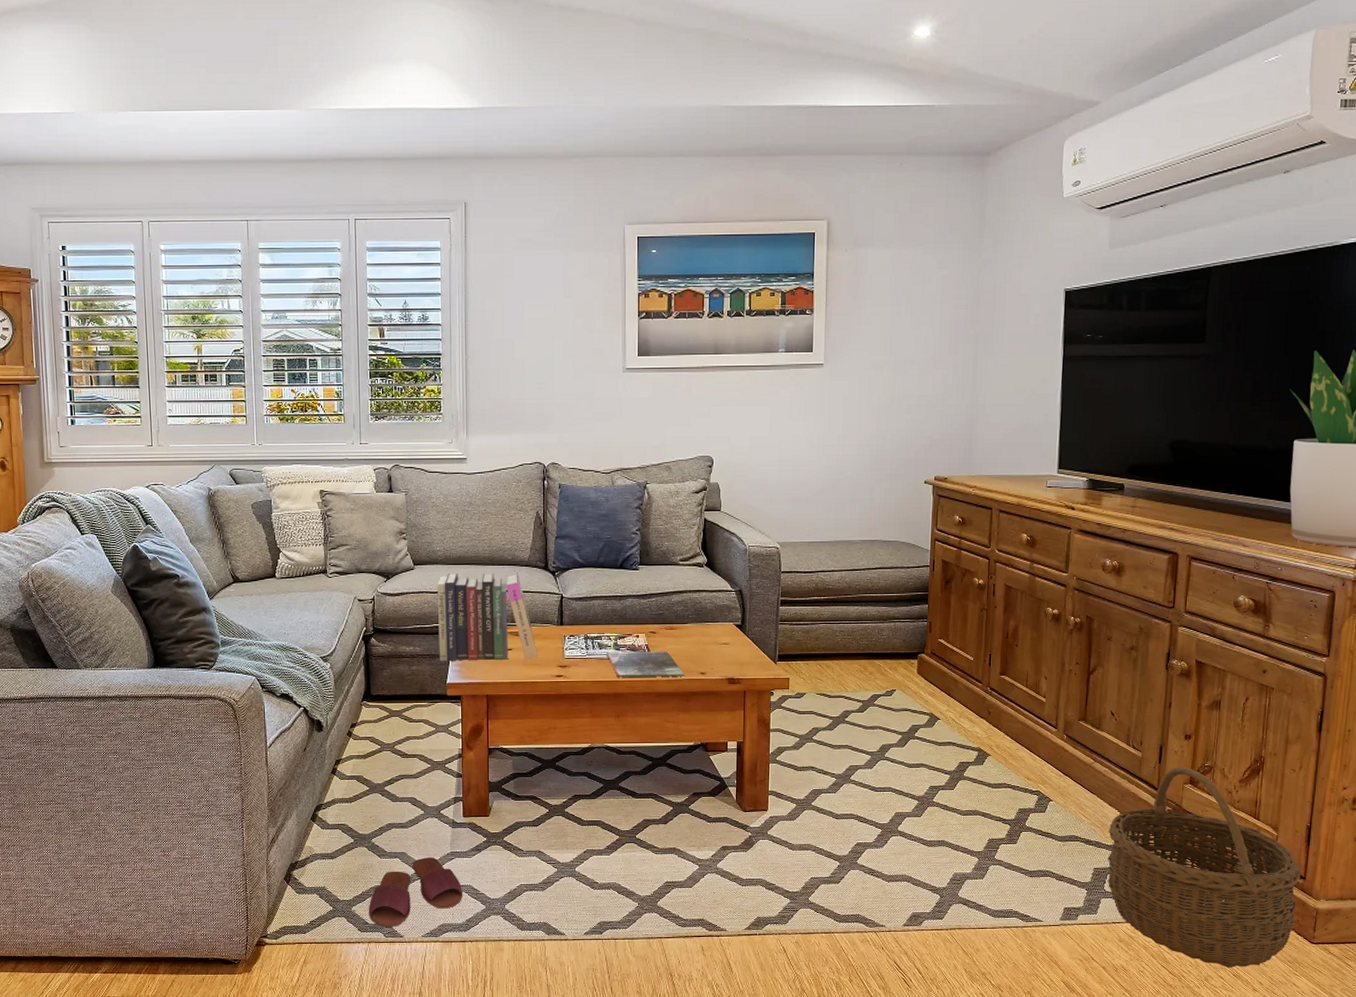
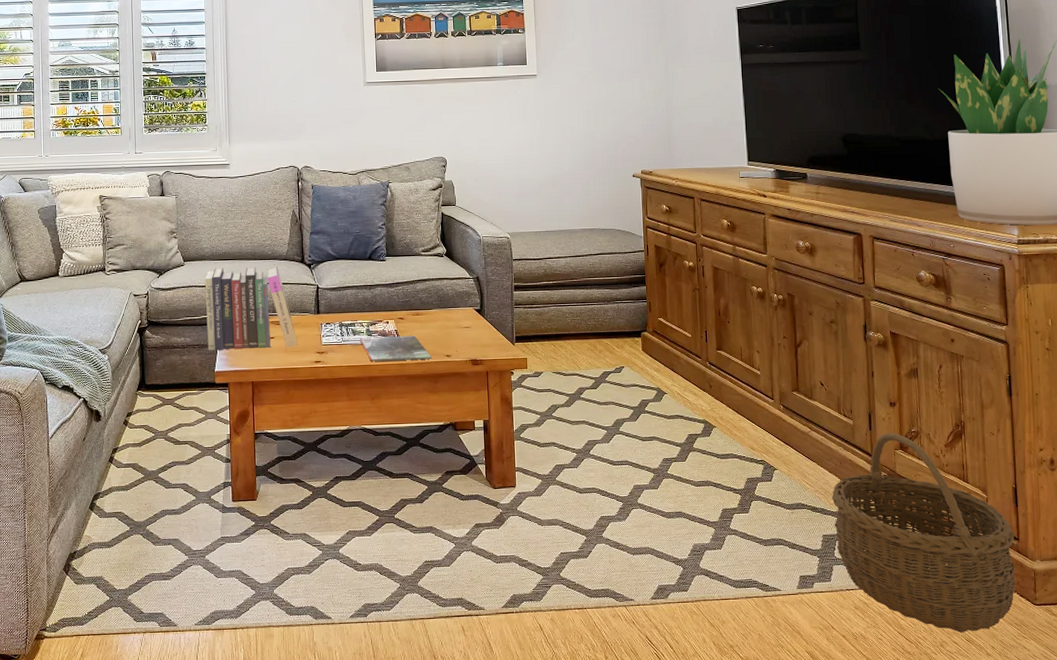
slippers: present [369,857,462,927] -> none [144,543,233,616]

